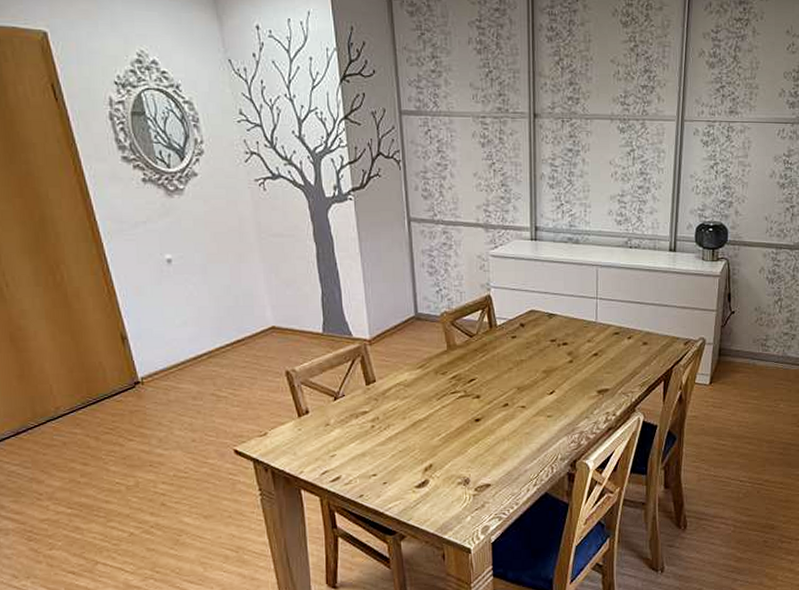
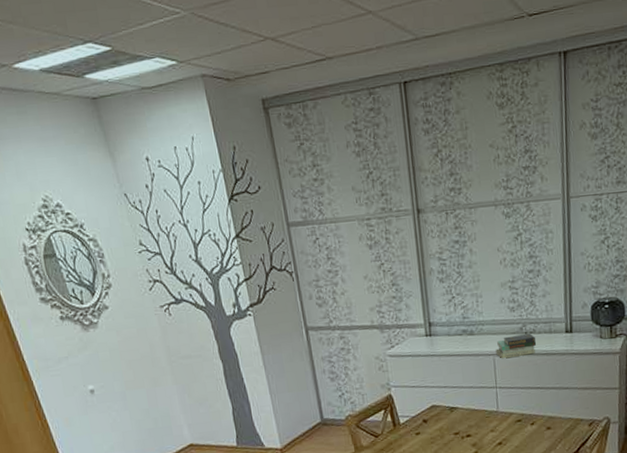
books: none [599,248,640,271] -> present [495,333,537,359]

